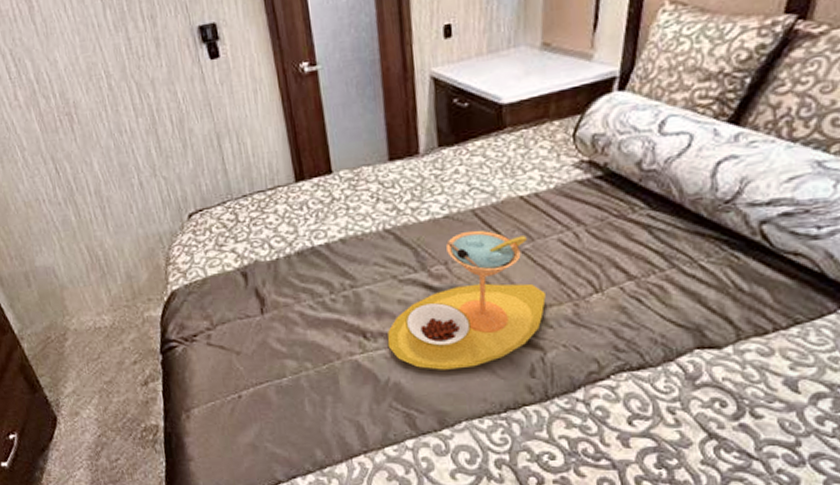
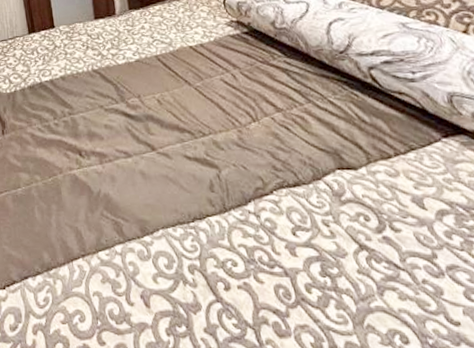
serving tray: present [387,230,547,370] -> none [98,71,217,184]

